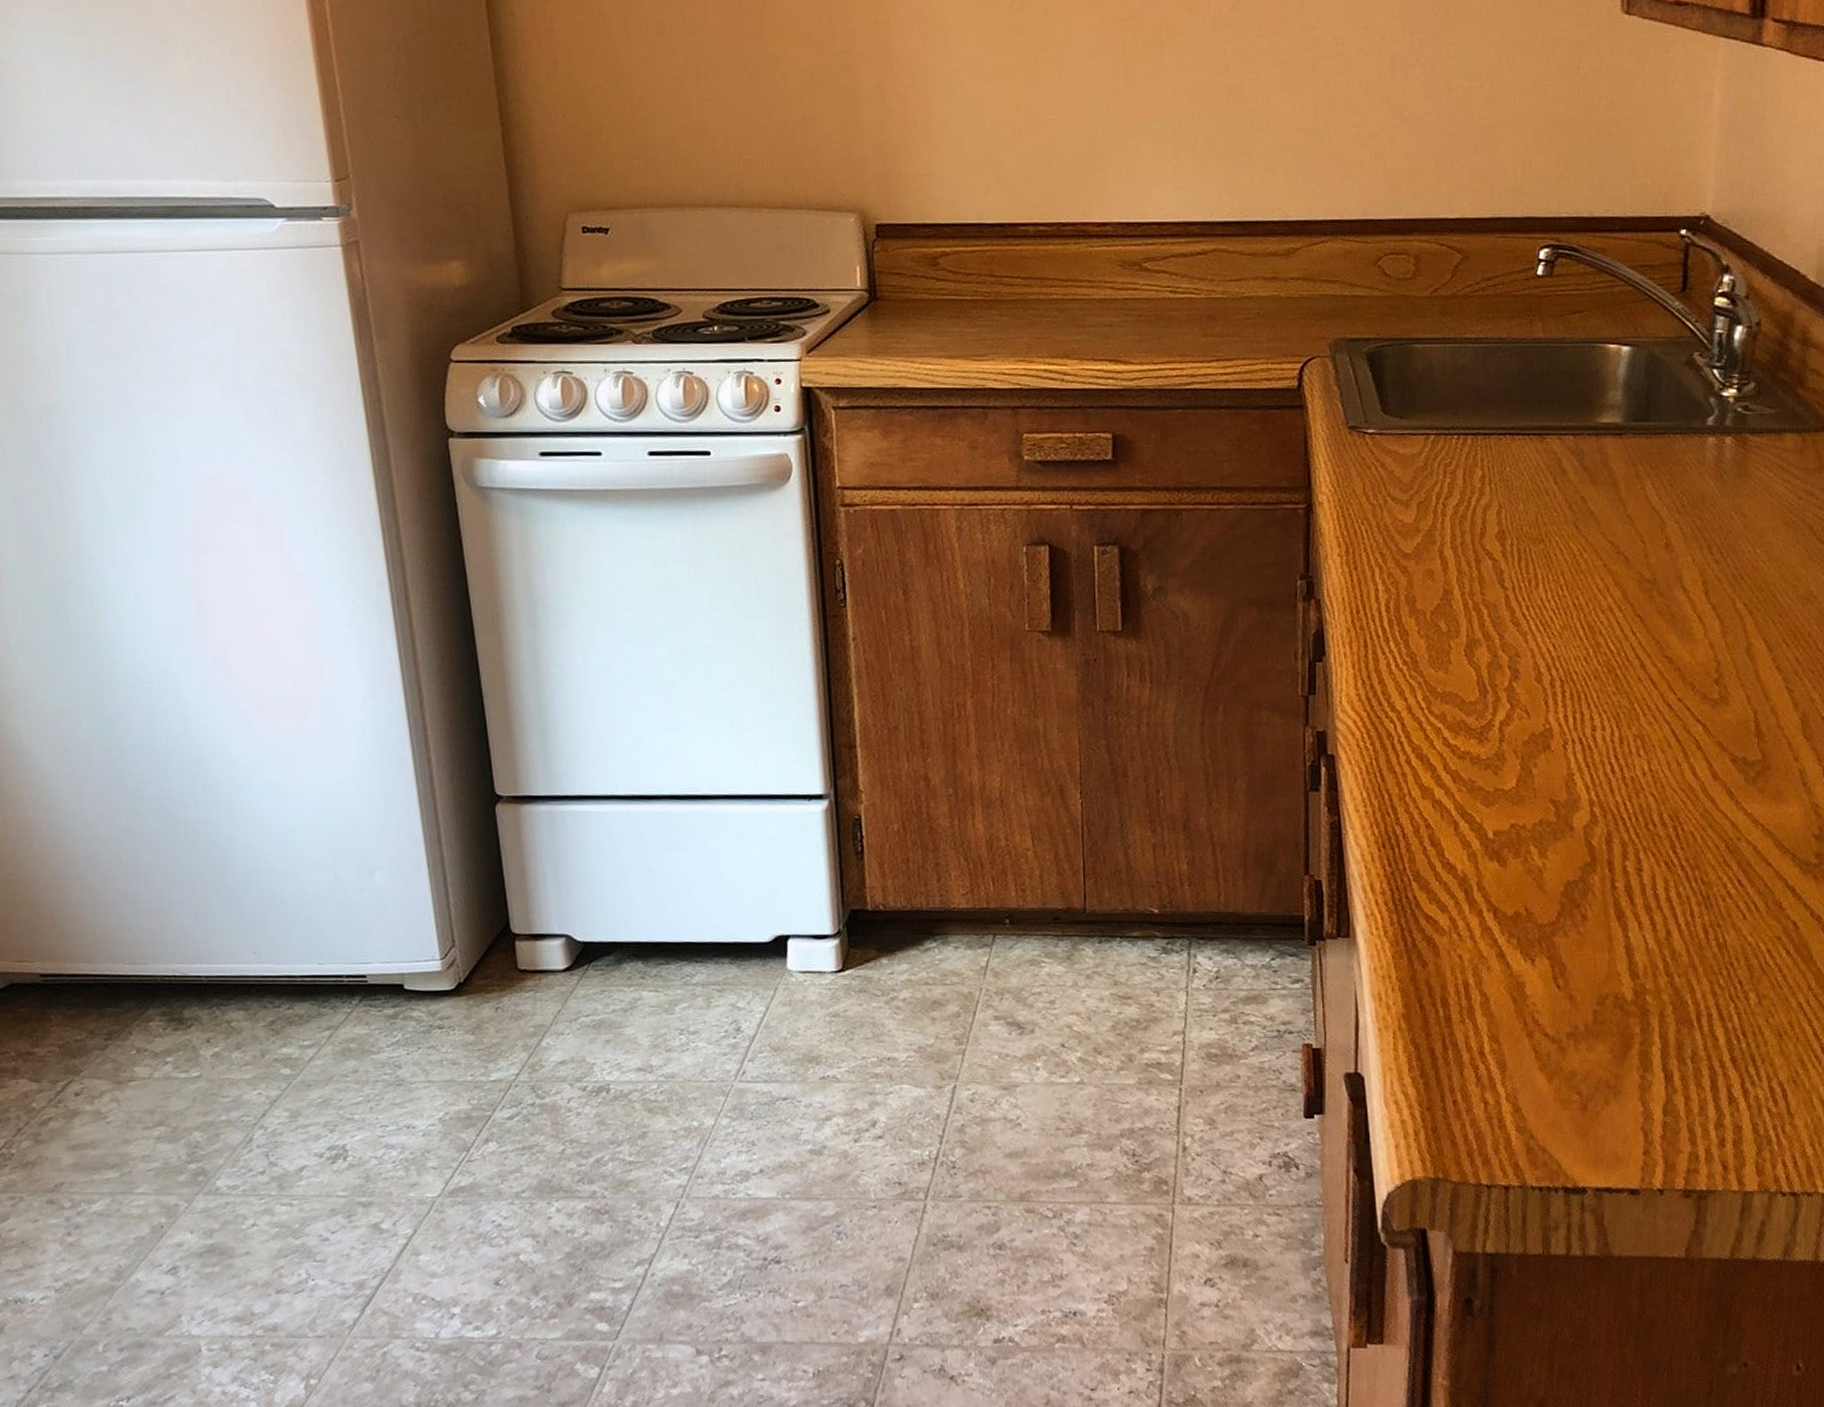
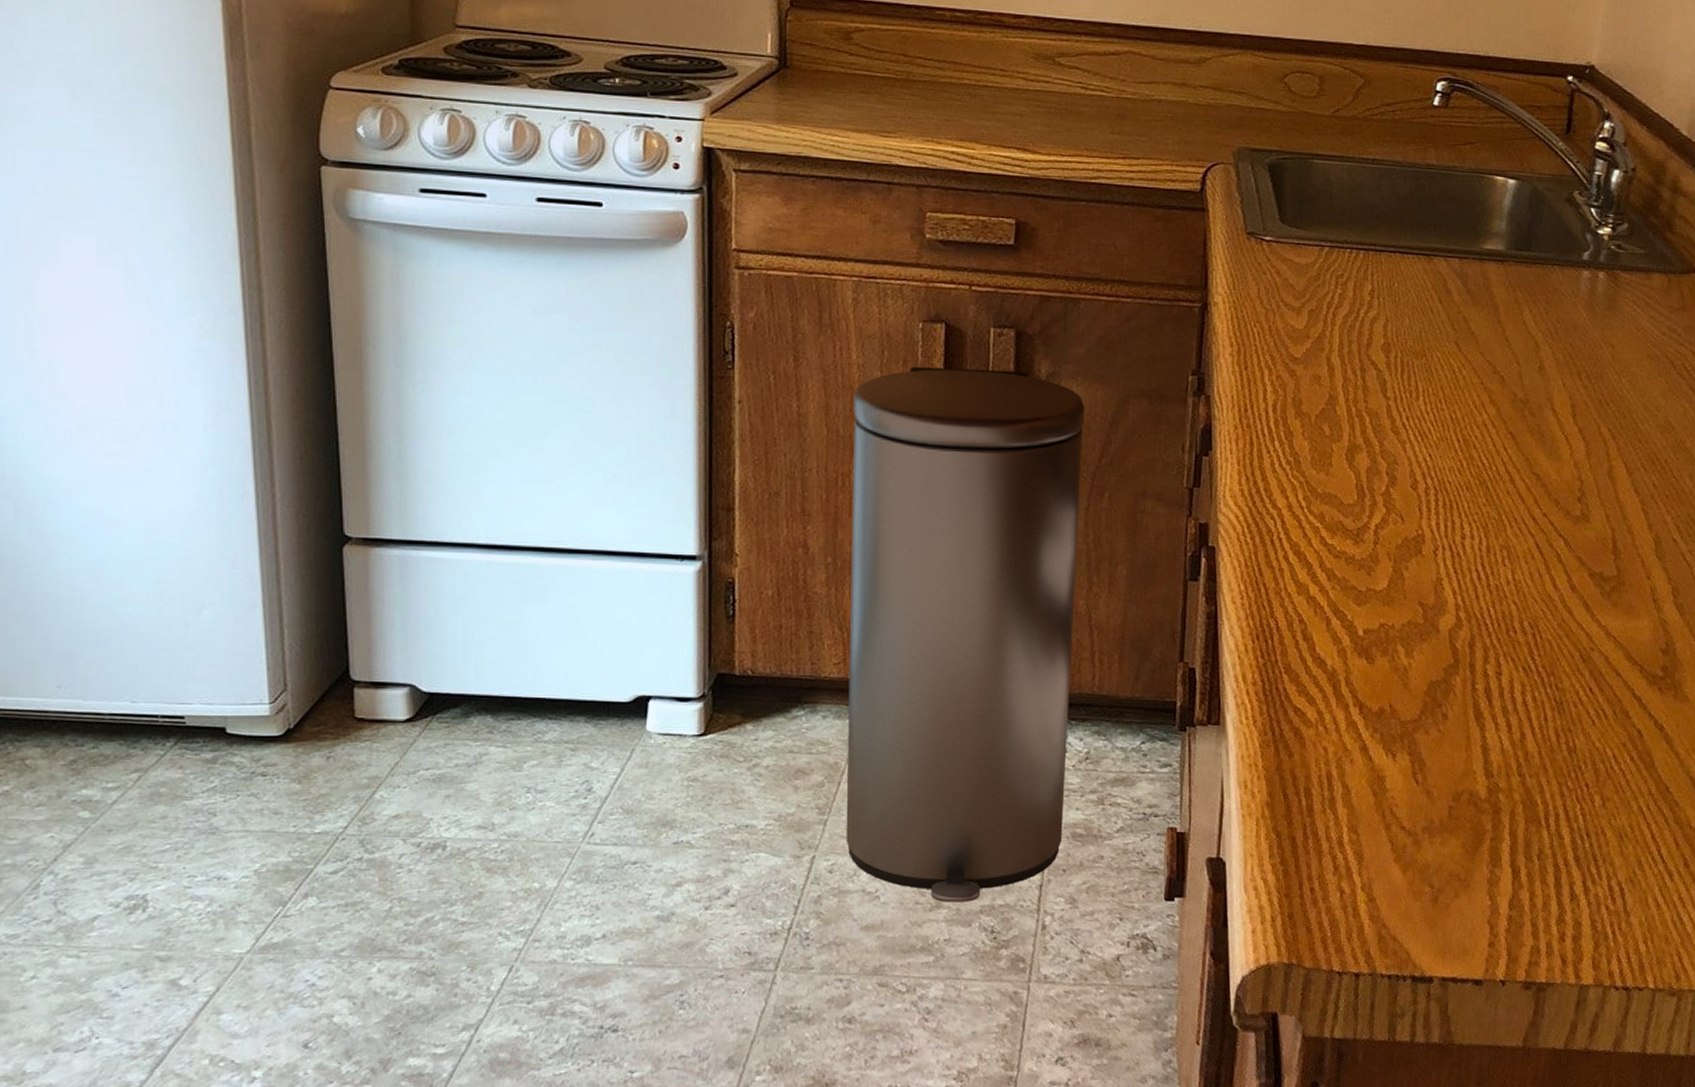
pedal bin: none [963,587,1198,1128] -> present [846,366,1085,903]

